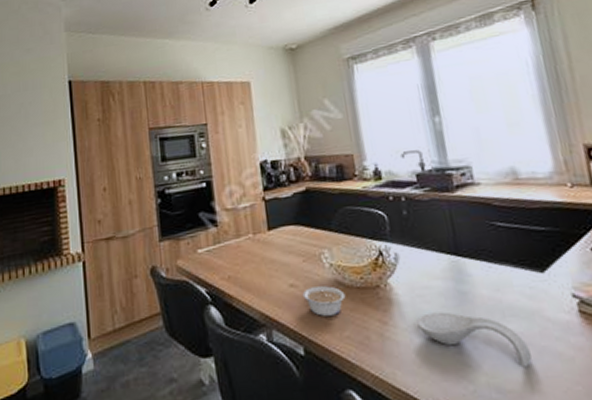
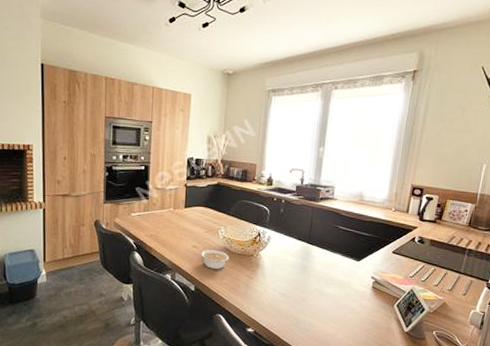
spoon rest: present [417,312,533,368] -> none [271,276,337,314]

